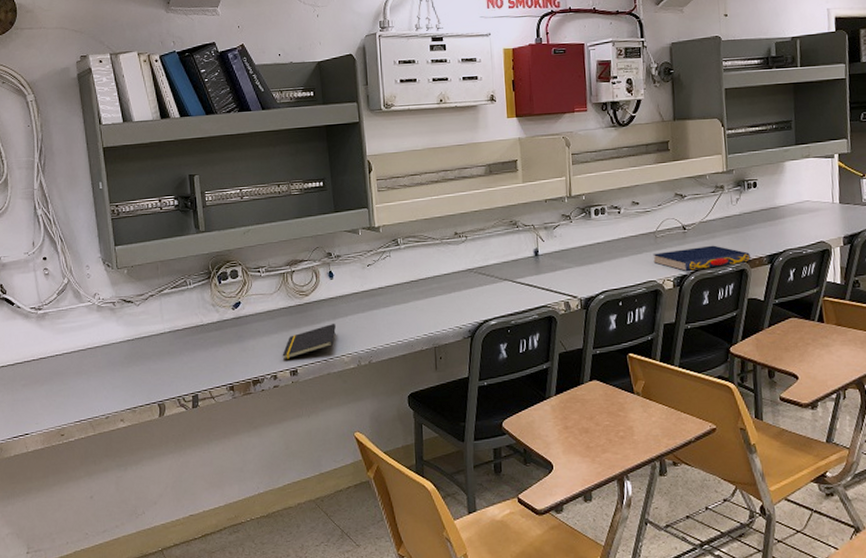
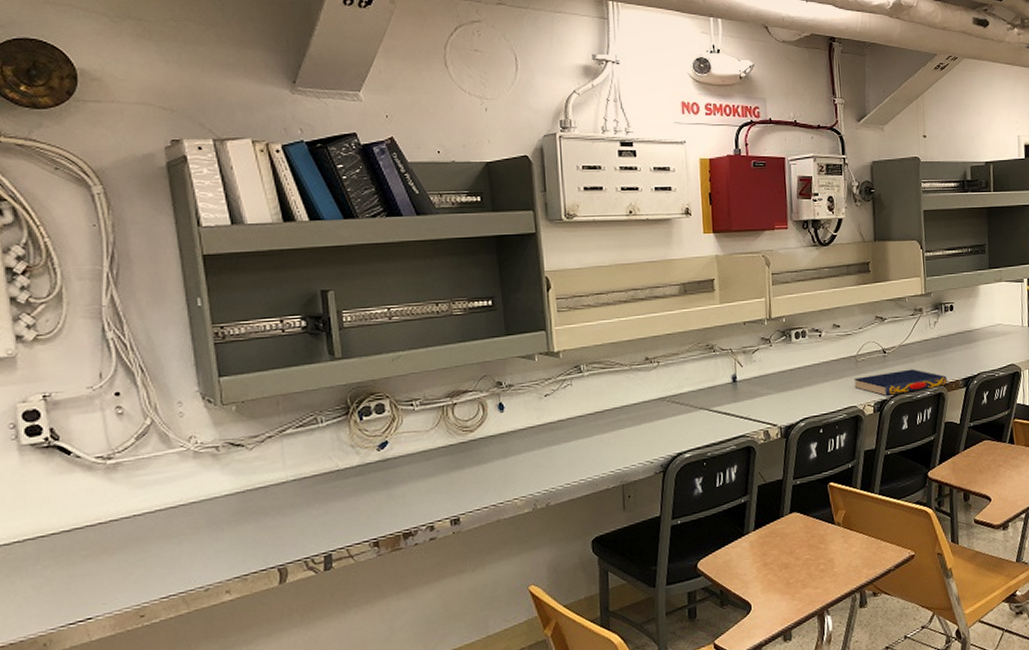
notepad: present [282,324,336,359] -> none [440,463,507,507]

